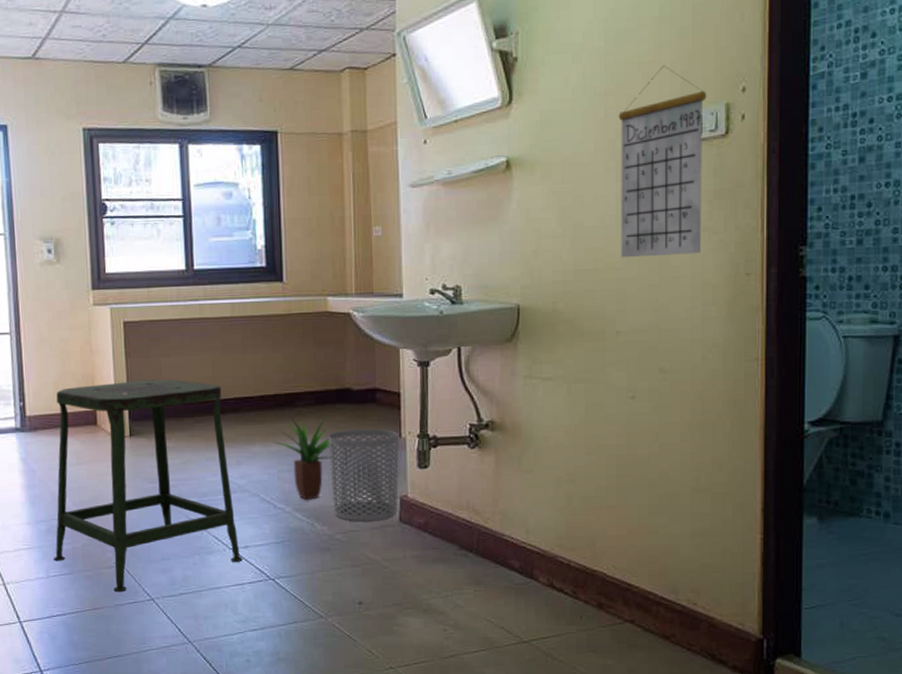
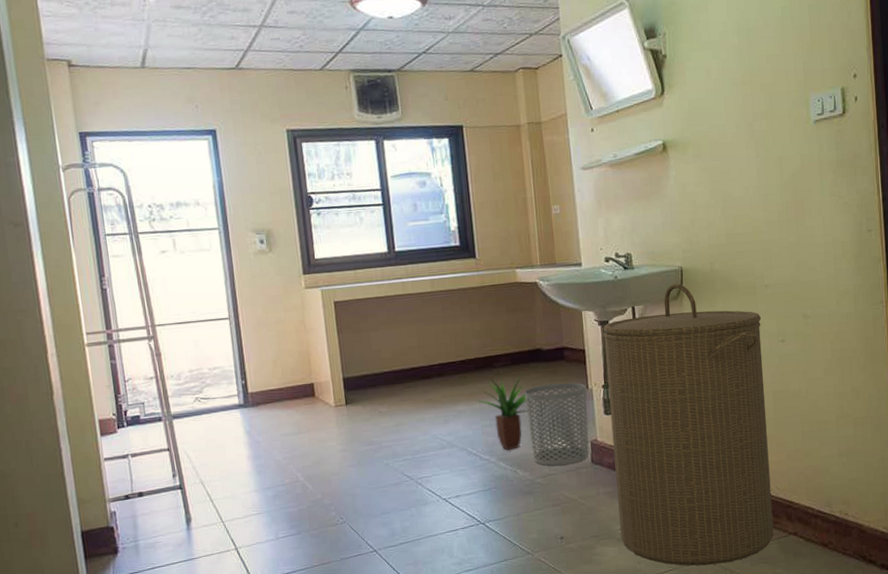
stool: present [53,379,243,593] -> none [275,350,455,548]
laundry hamper: none [421,323,610,648] -> present [602,283,774,566]
calendar: present [618,66,707,258] -> none [754,58,830,222]

